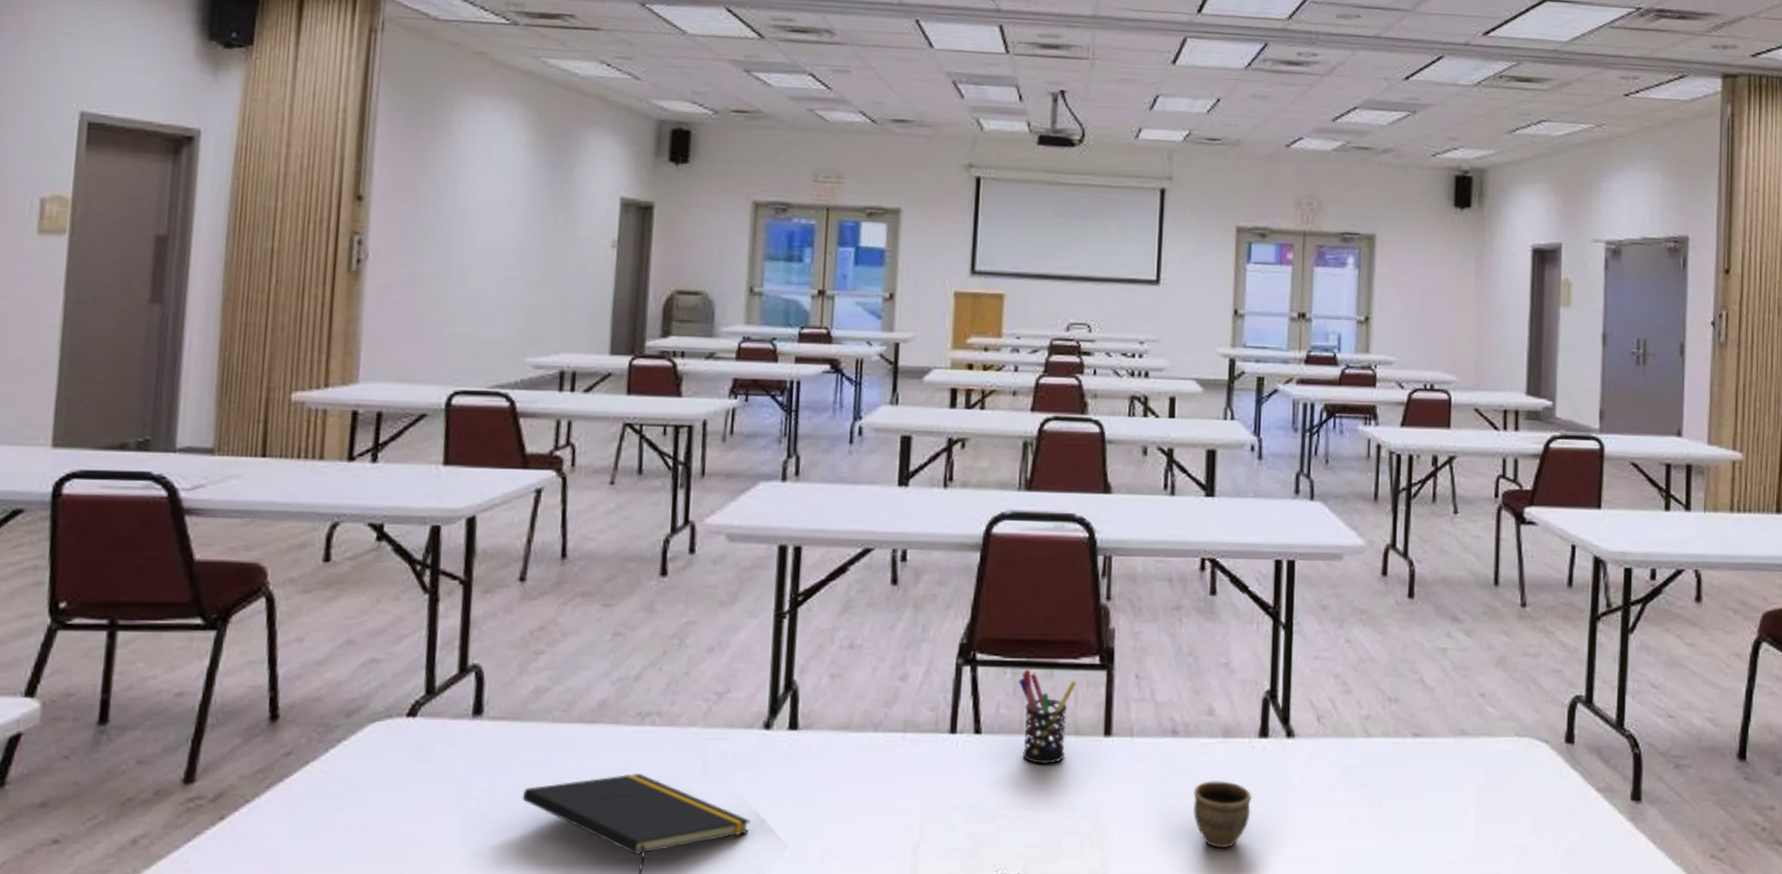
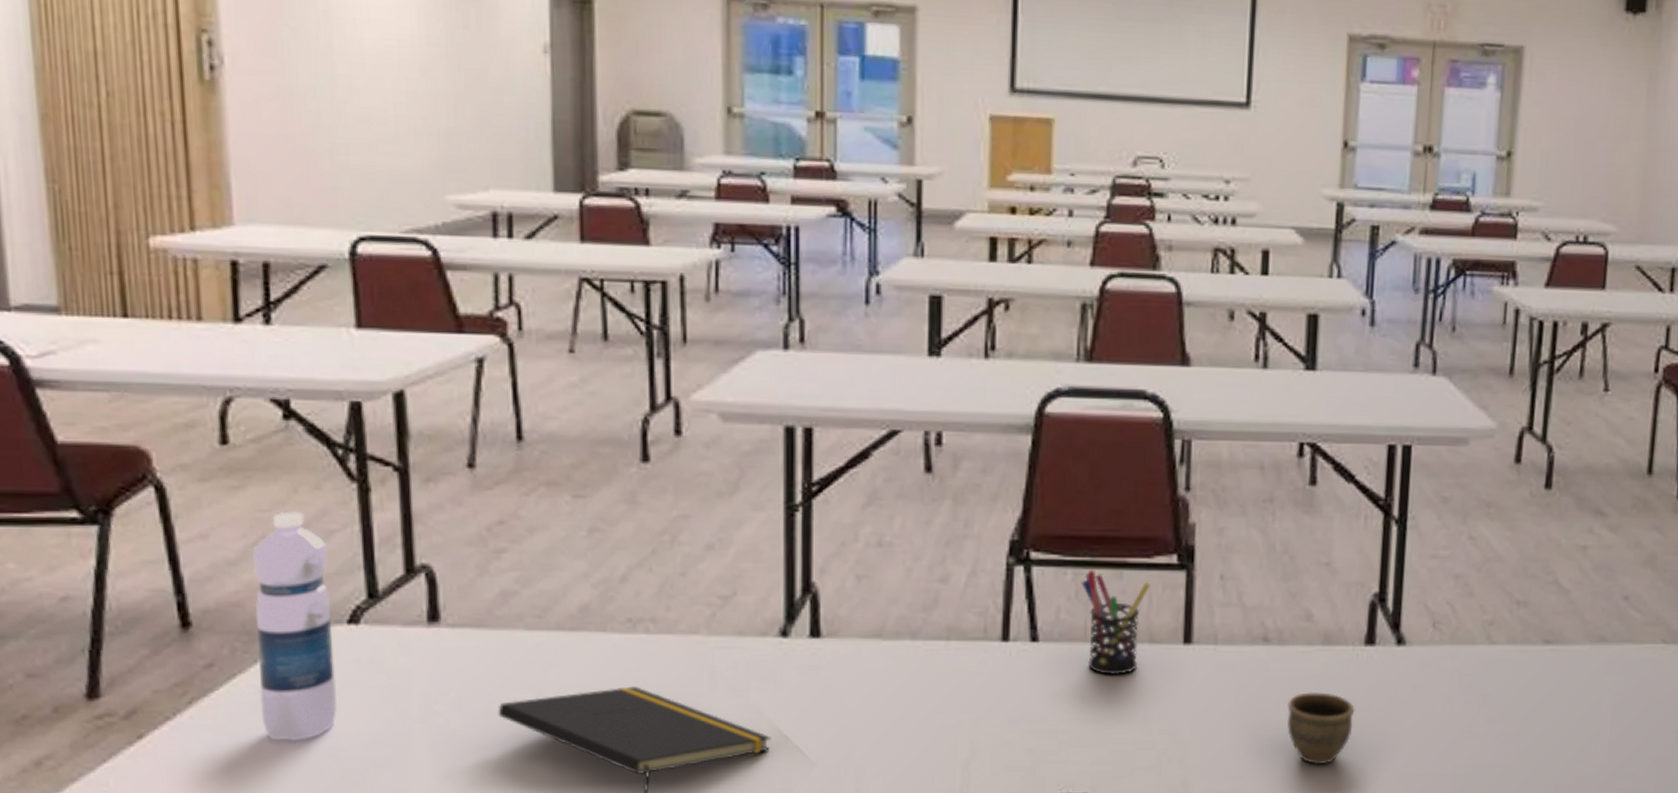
water bottle: none [325,618,398,822] -> present [251,511,338,741]

